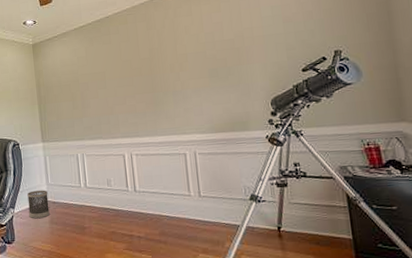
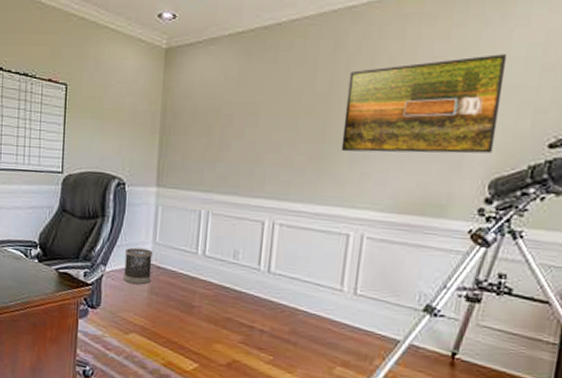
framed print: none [161,15,268,96] -> present [341,54,508,154]

